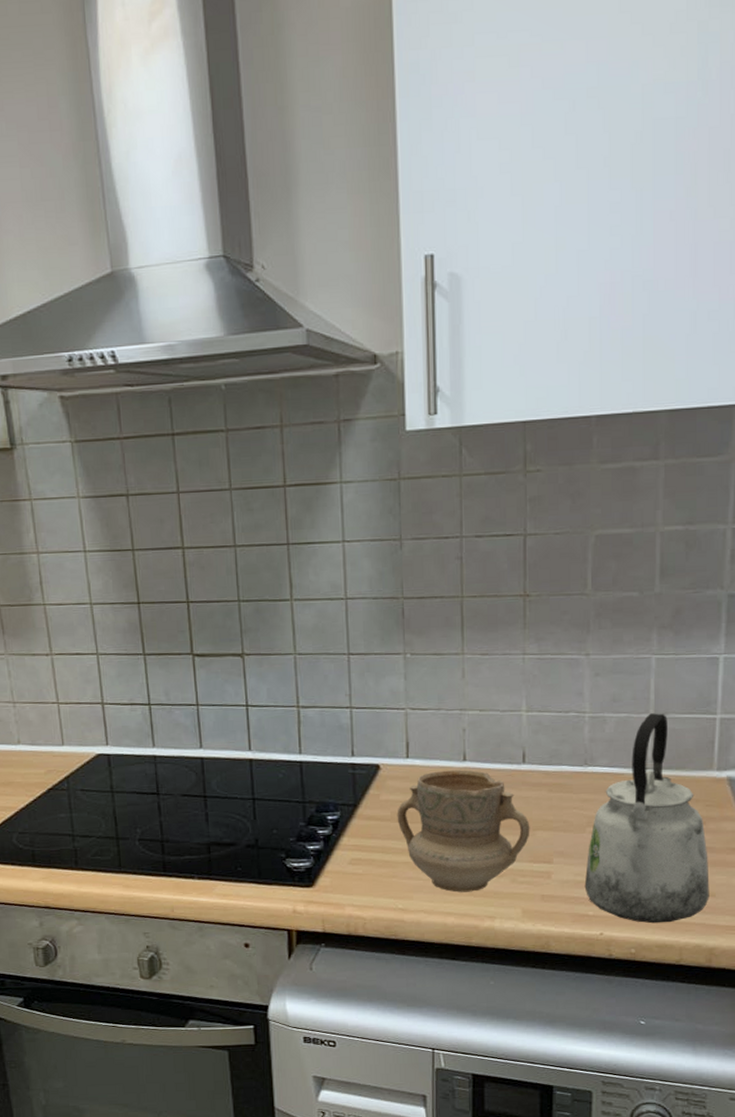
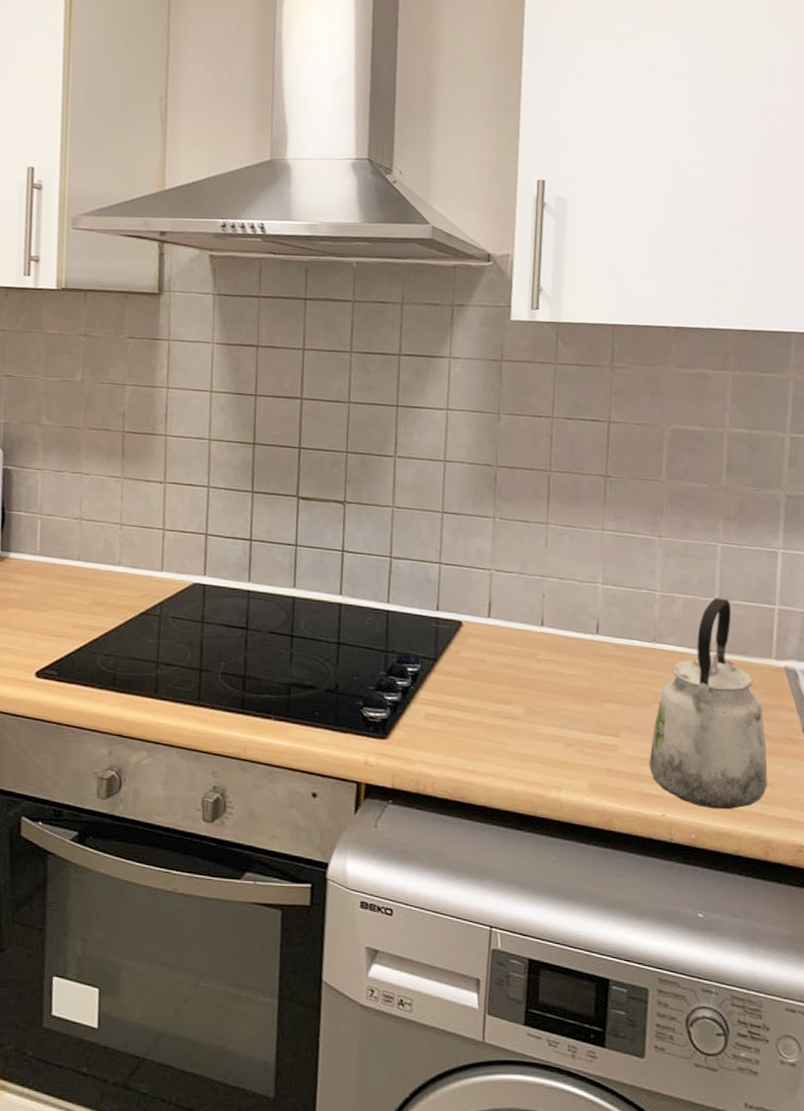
mug: present [397,769,530,893] -> none [474,633,600,759]

